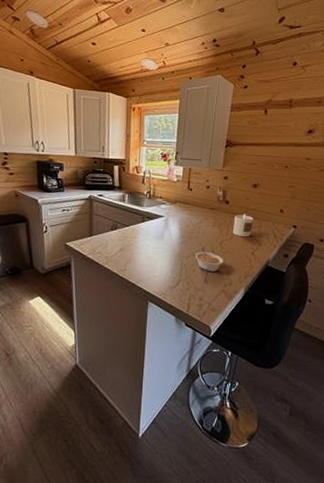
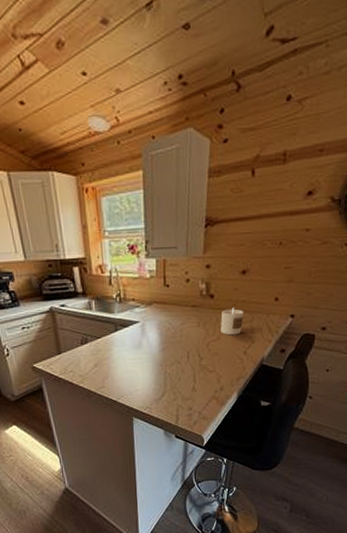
legume: present [194,248,224,273] -> none [179,353,212,379]

